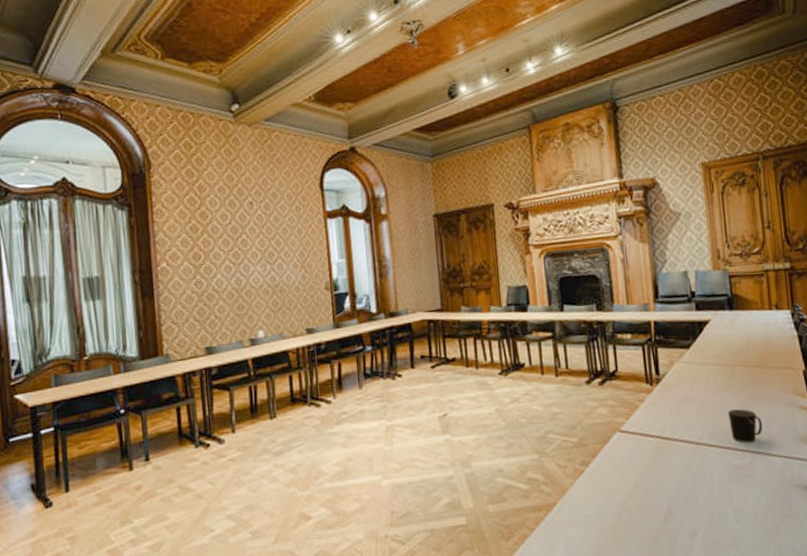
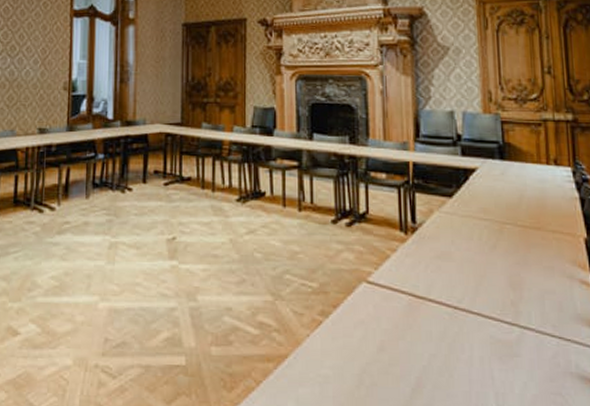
mug: present [728,409,763,444] -> none [494,274,535,317]

